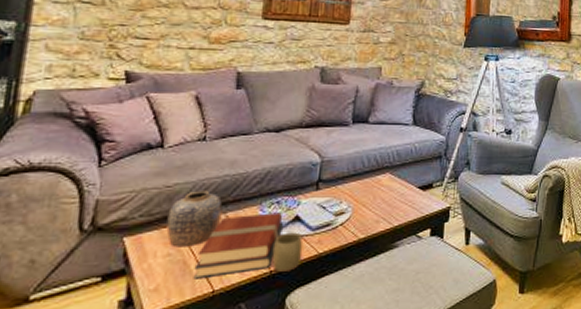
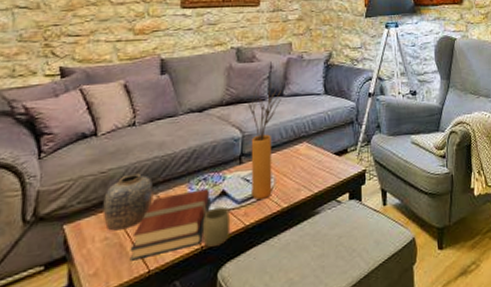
vase: none [327,107,366,229] -> present [247,82,281,201]

